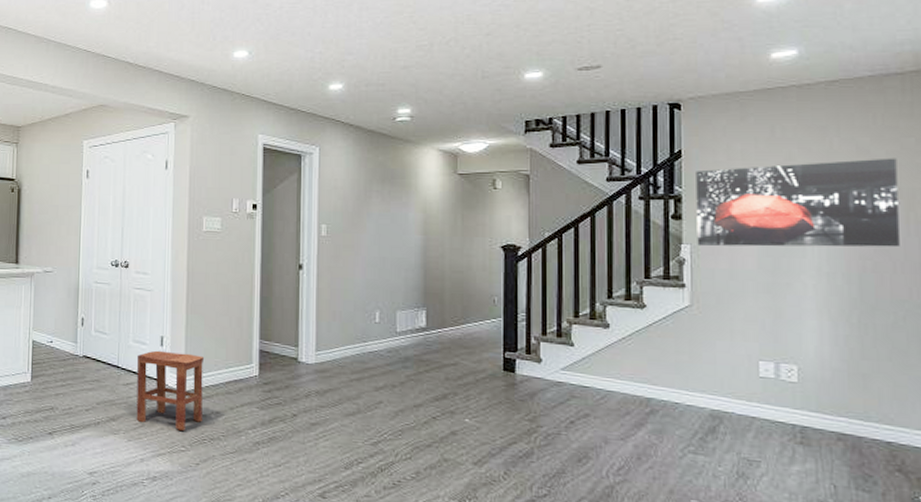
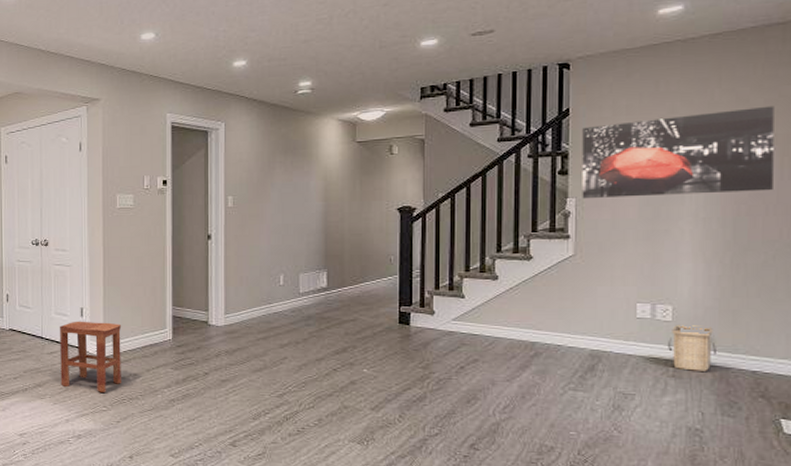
basket: none [794,386,847,439] -> present [668,324,716,371]

